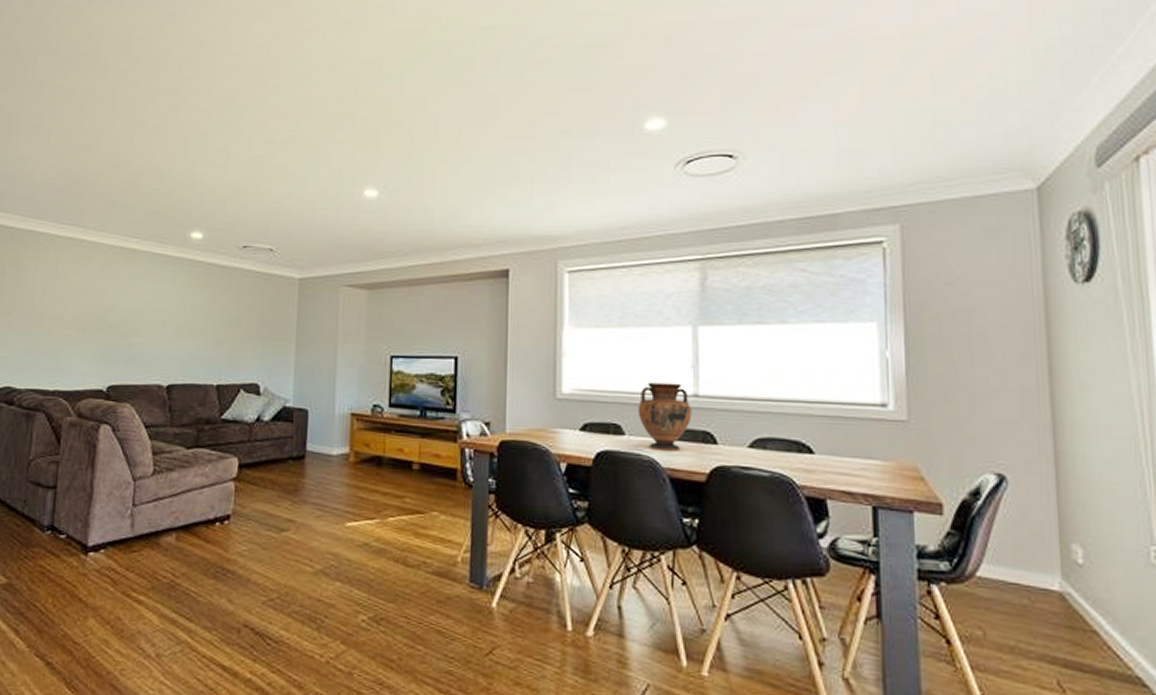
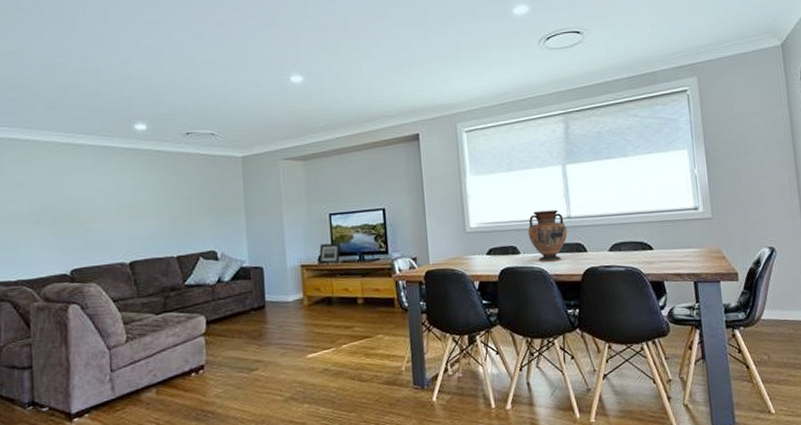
picture frame: none [372,391,400,417] -> present [318,243,341,265]

